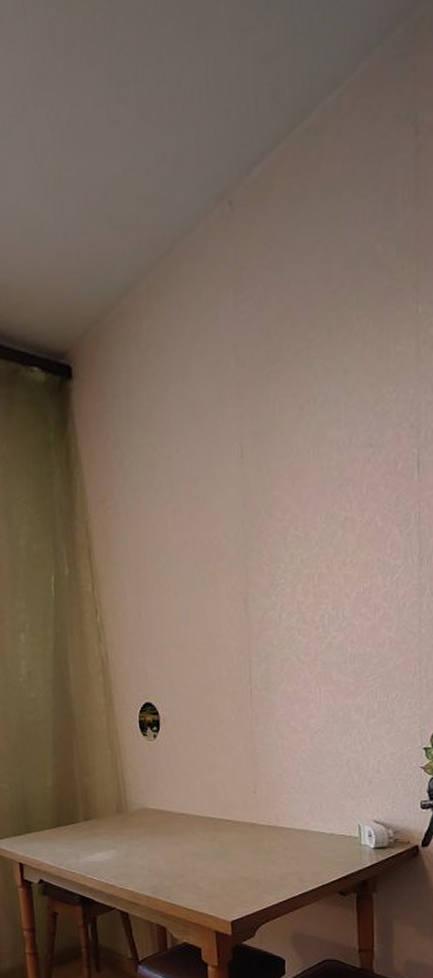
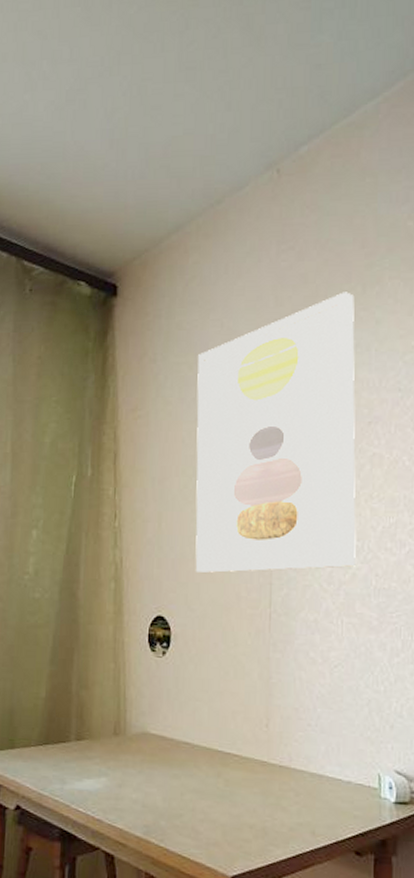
wall art: none [161,340,331,658] -> present [195,292,356,573]

